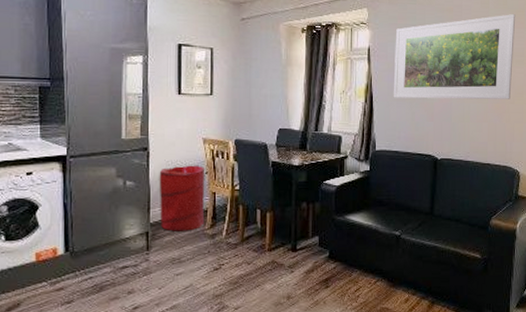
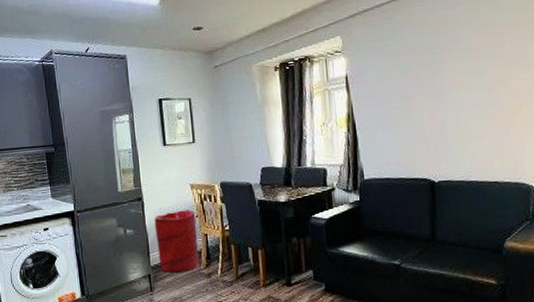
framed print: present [393,14,516,100] -> none [374,15,516,124]

